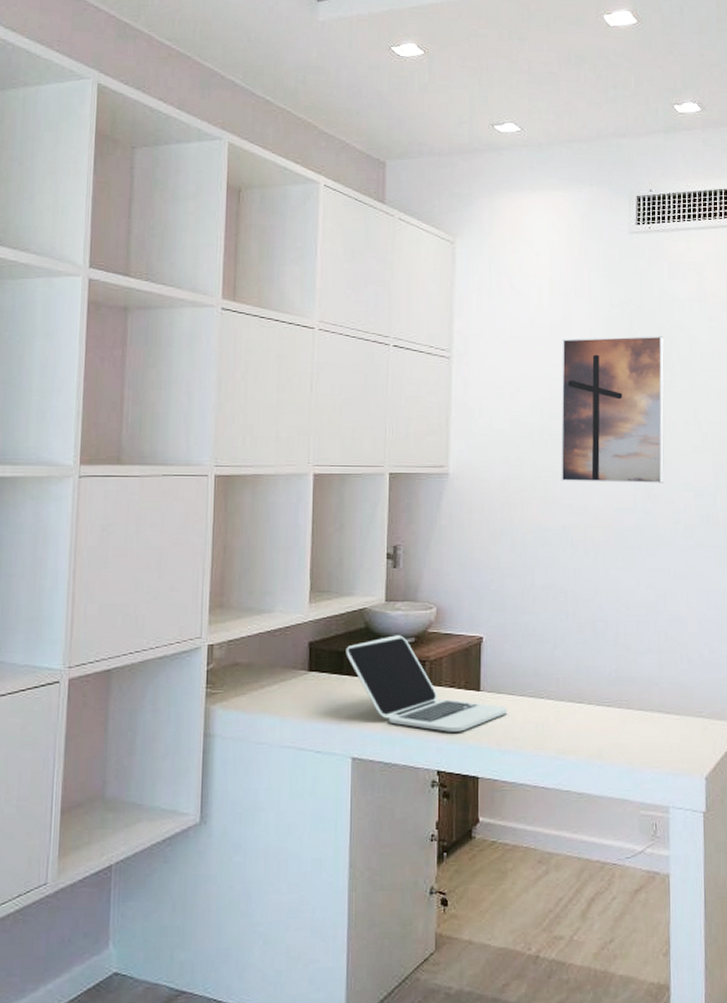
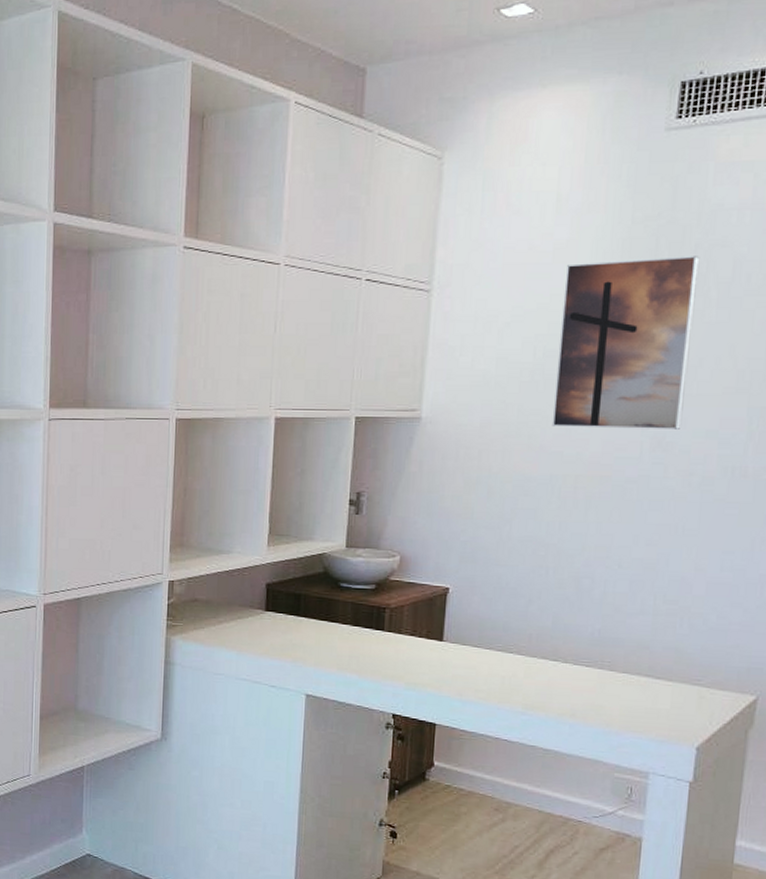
laptop: present [346,635,508,732] -> none [303,581,472,679]

